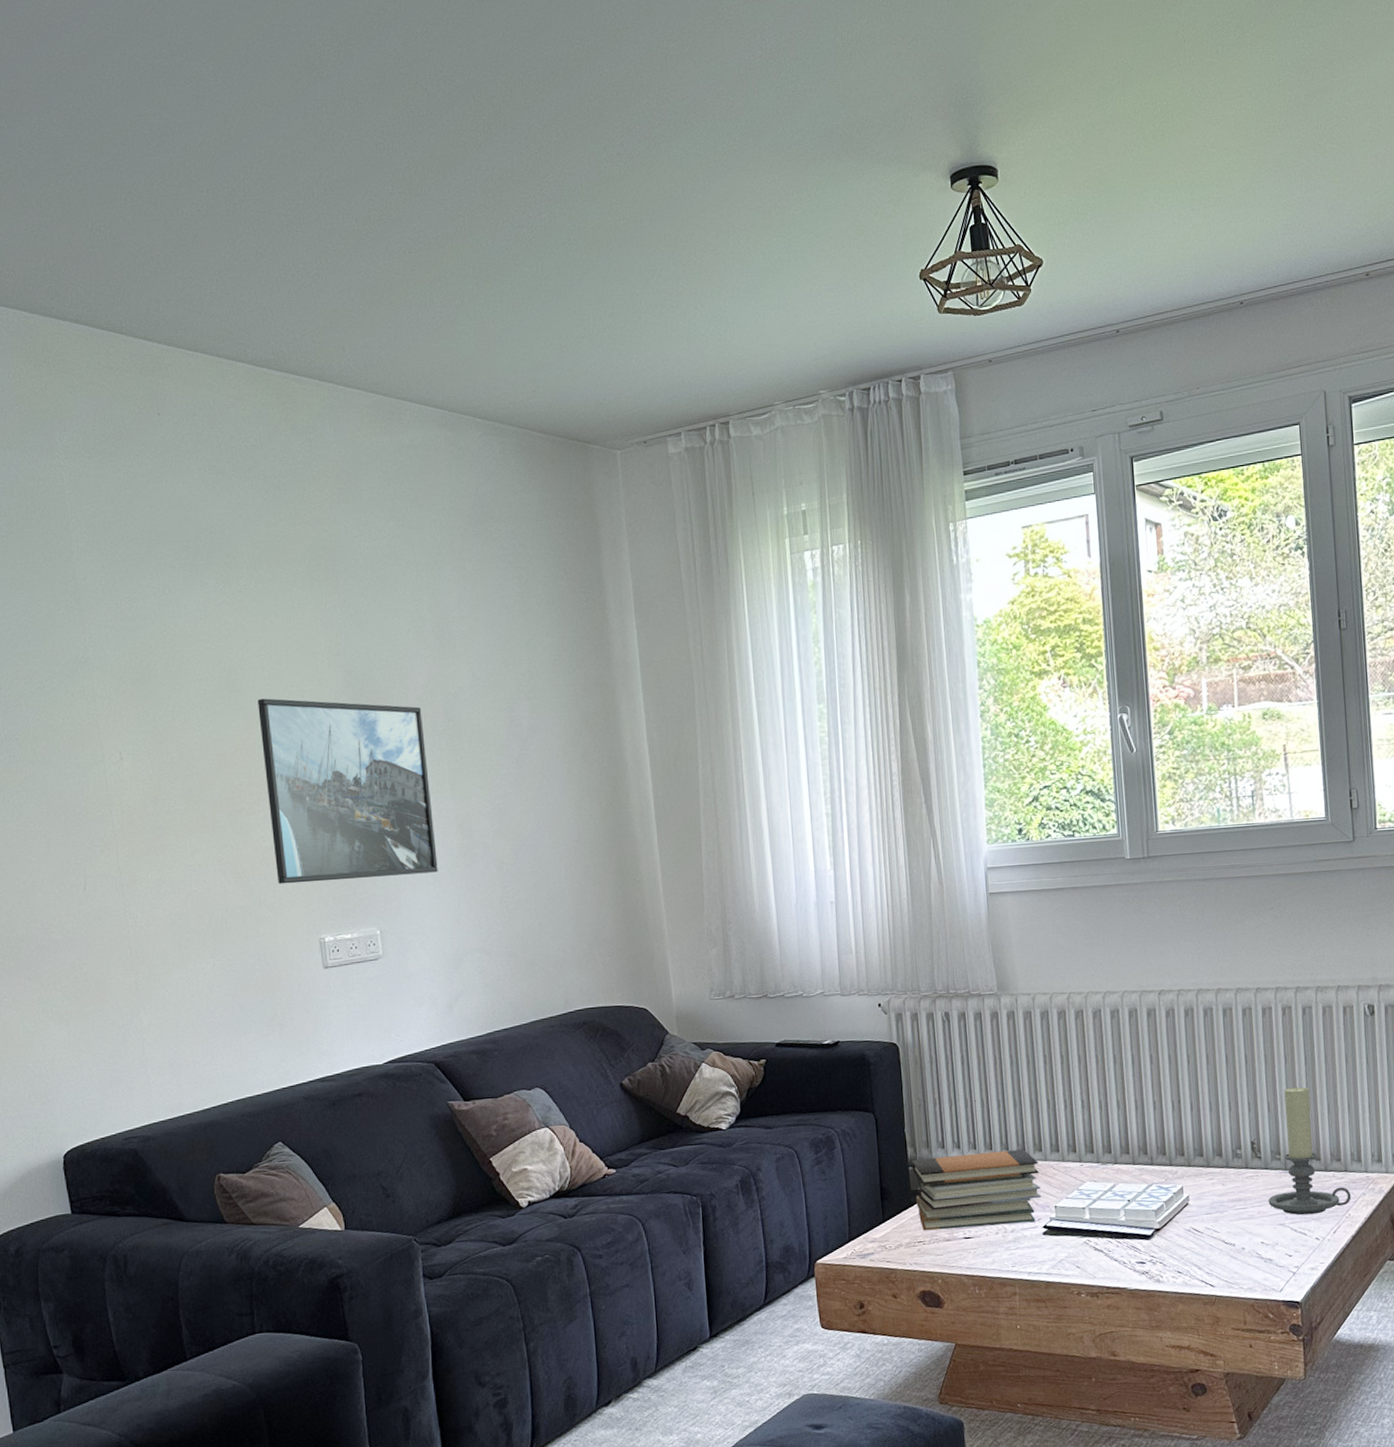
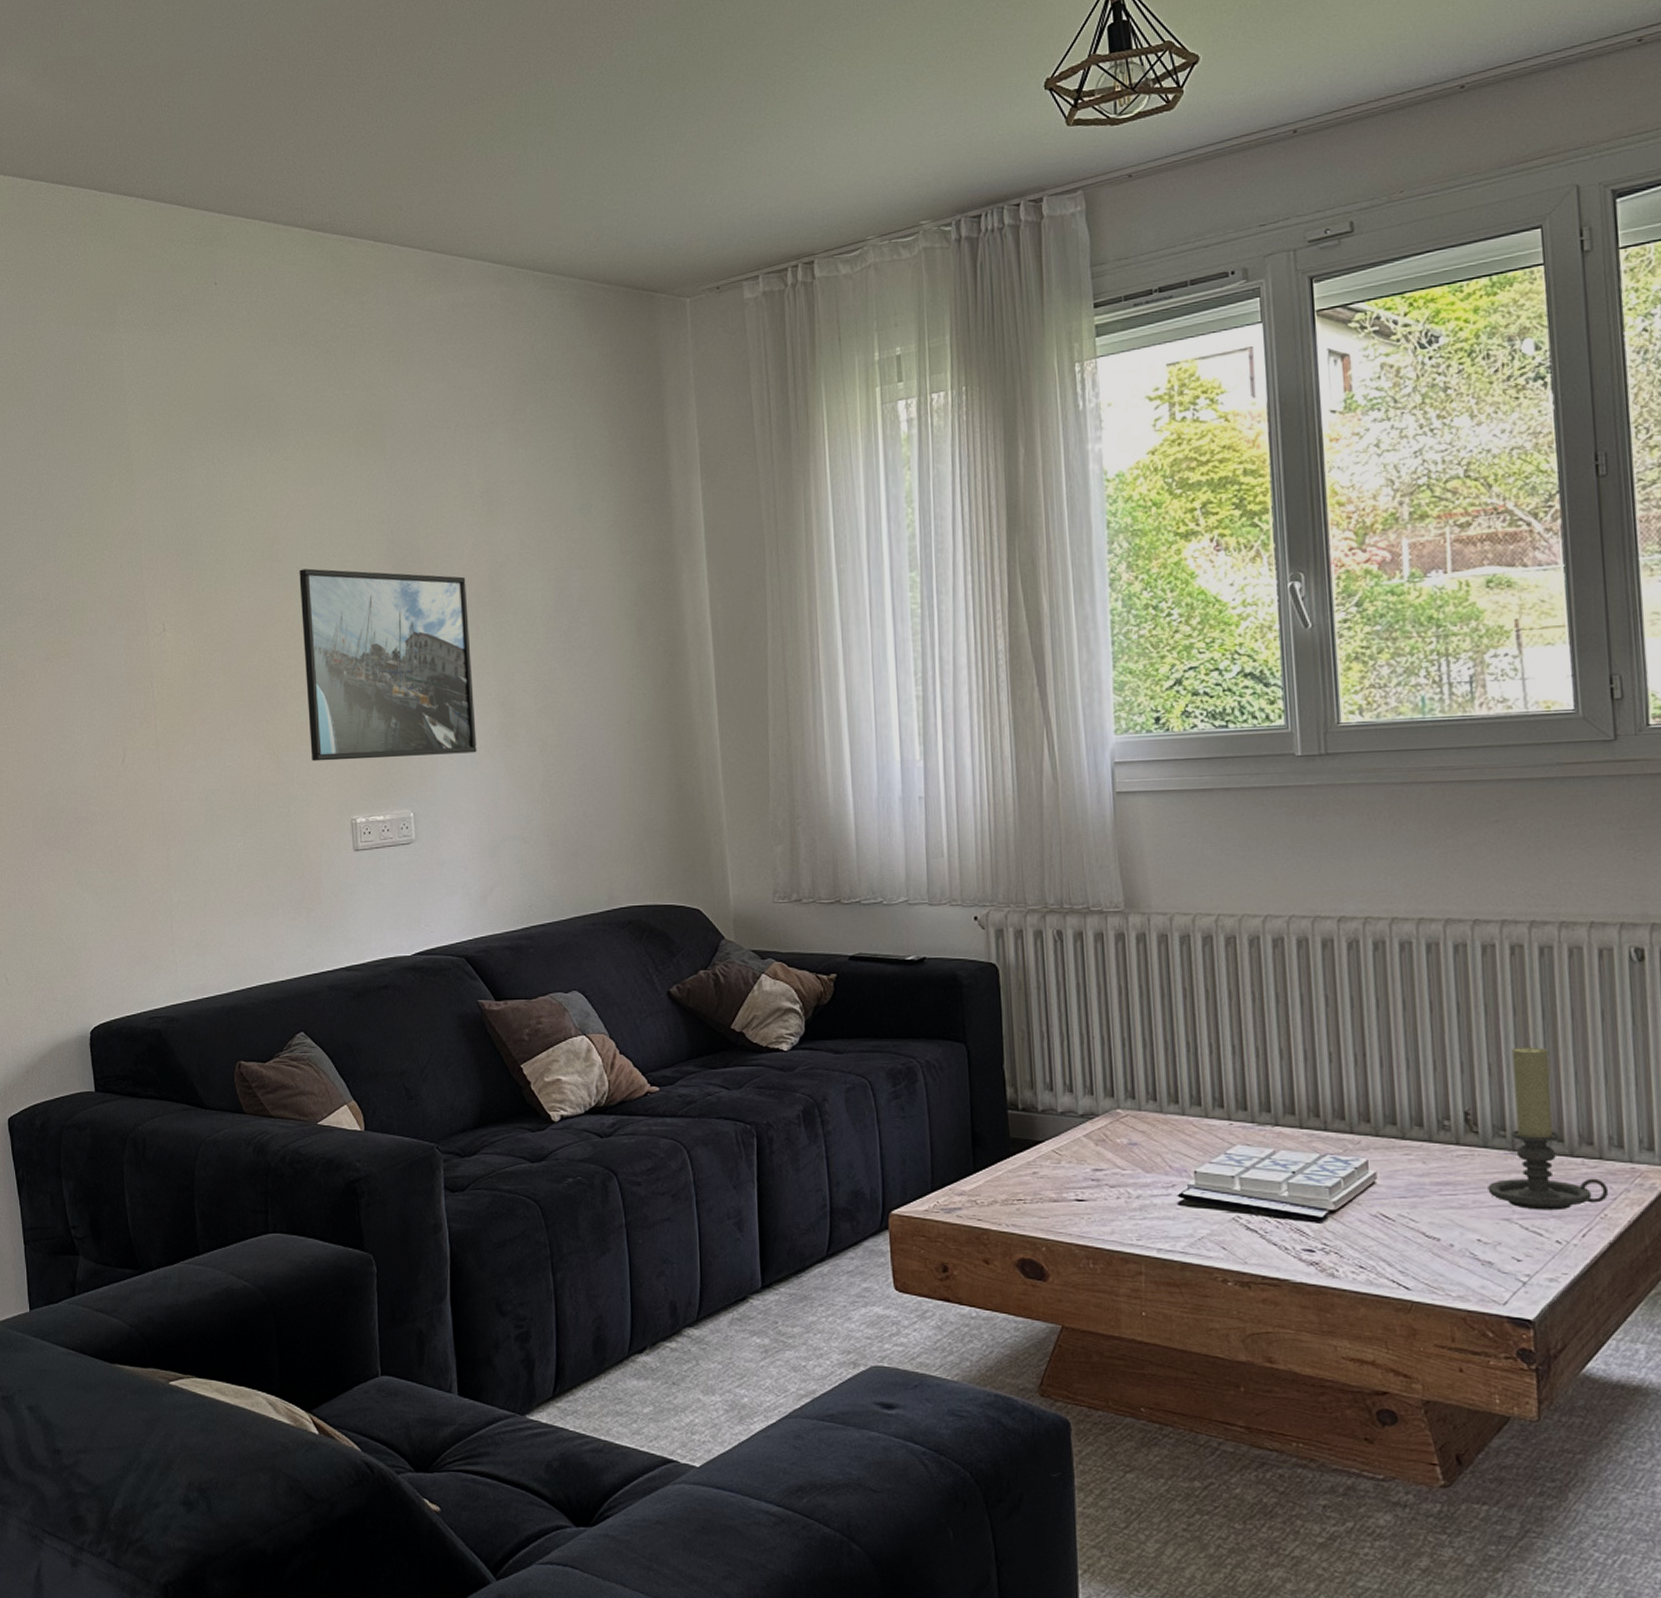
book stack: present [911,1149,1042,1231] -> none [1011,1100,1178,1188]

